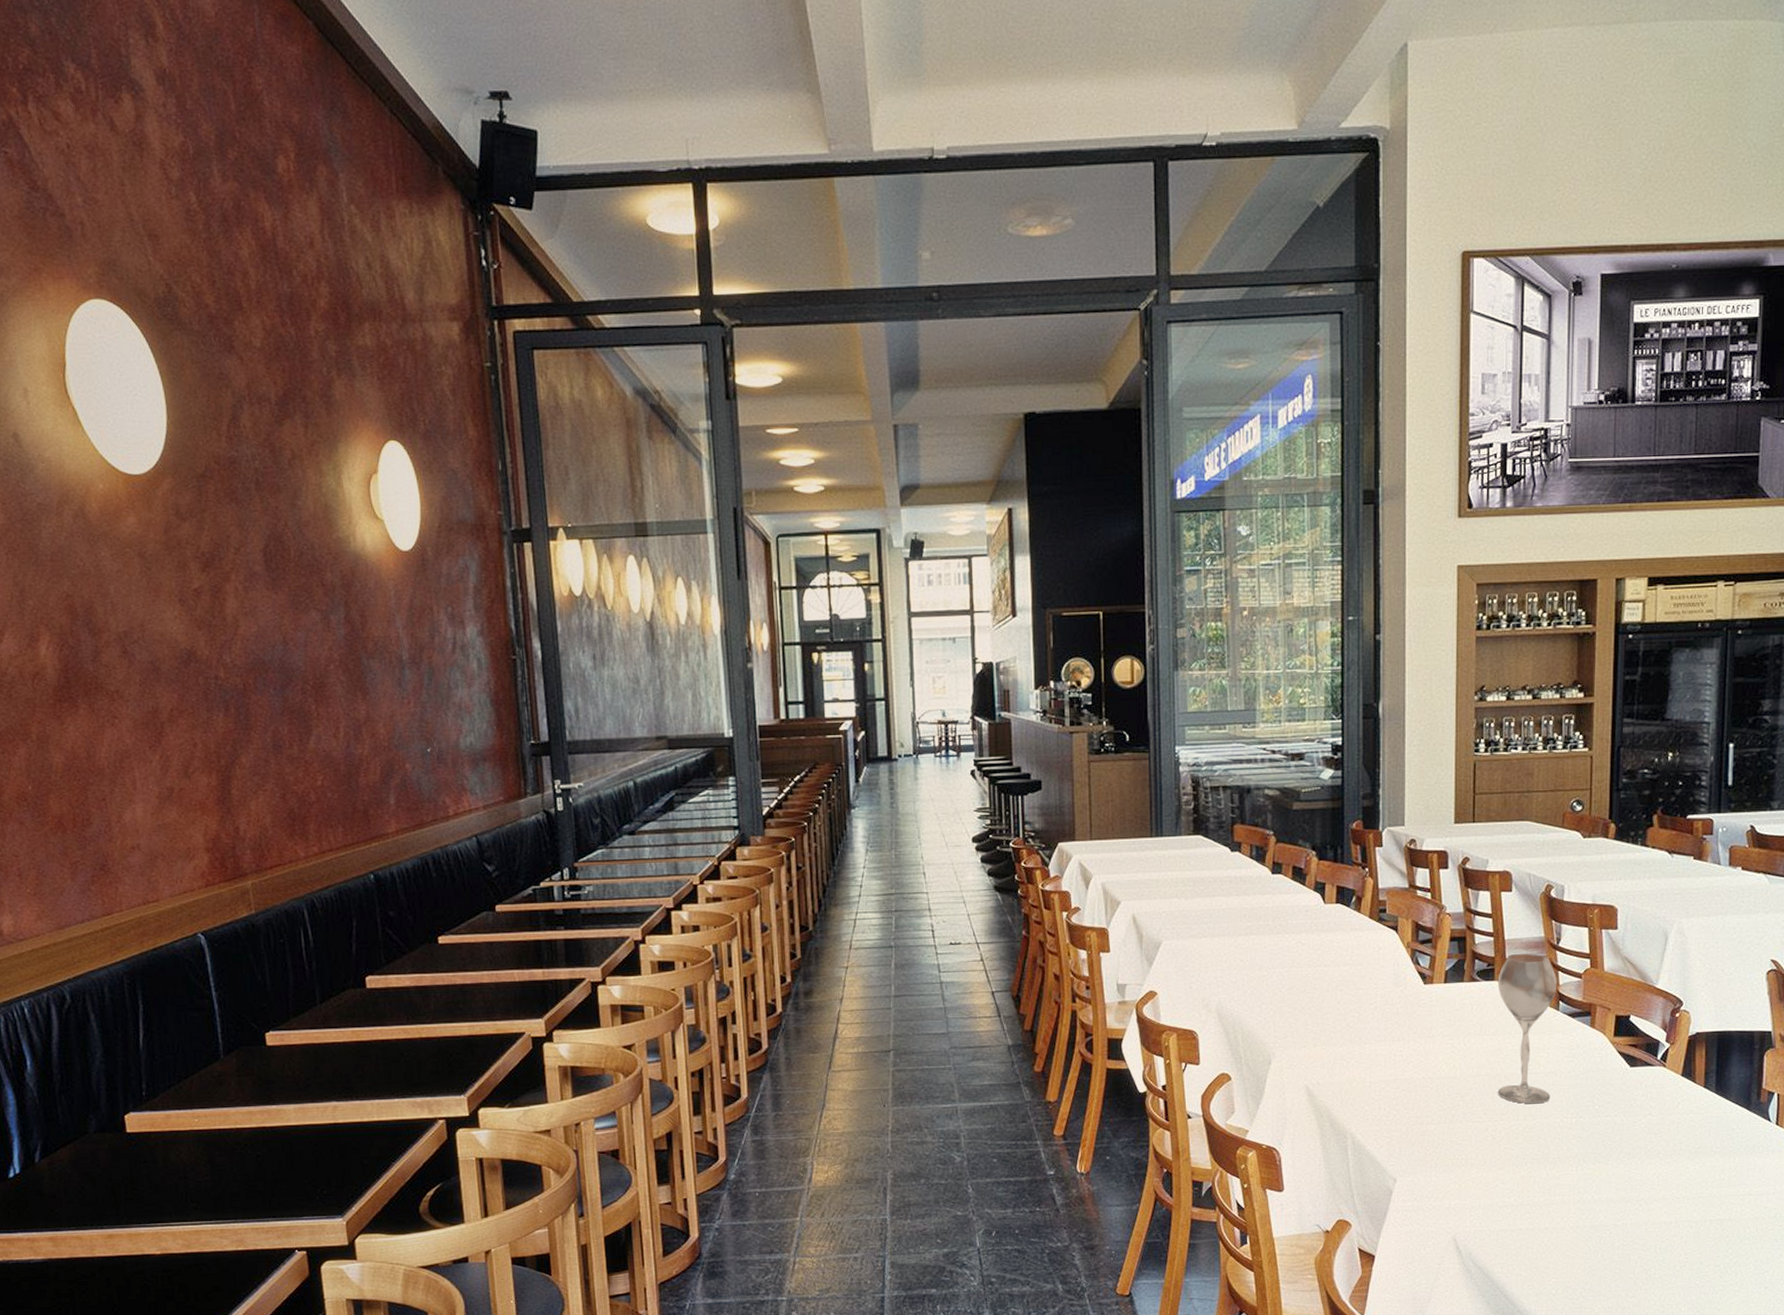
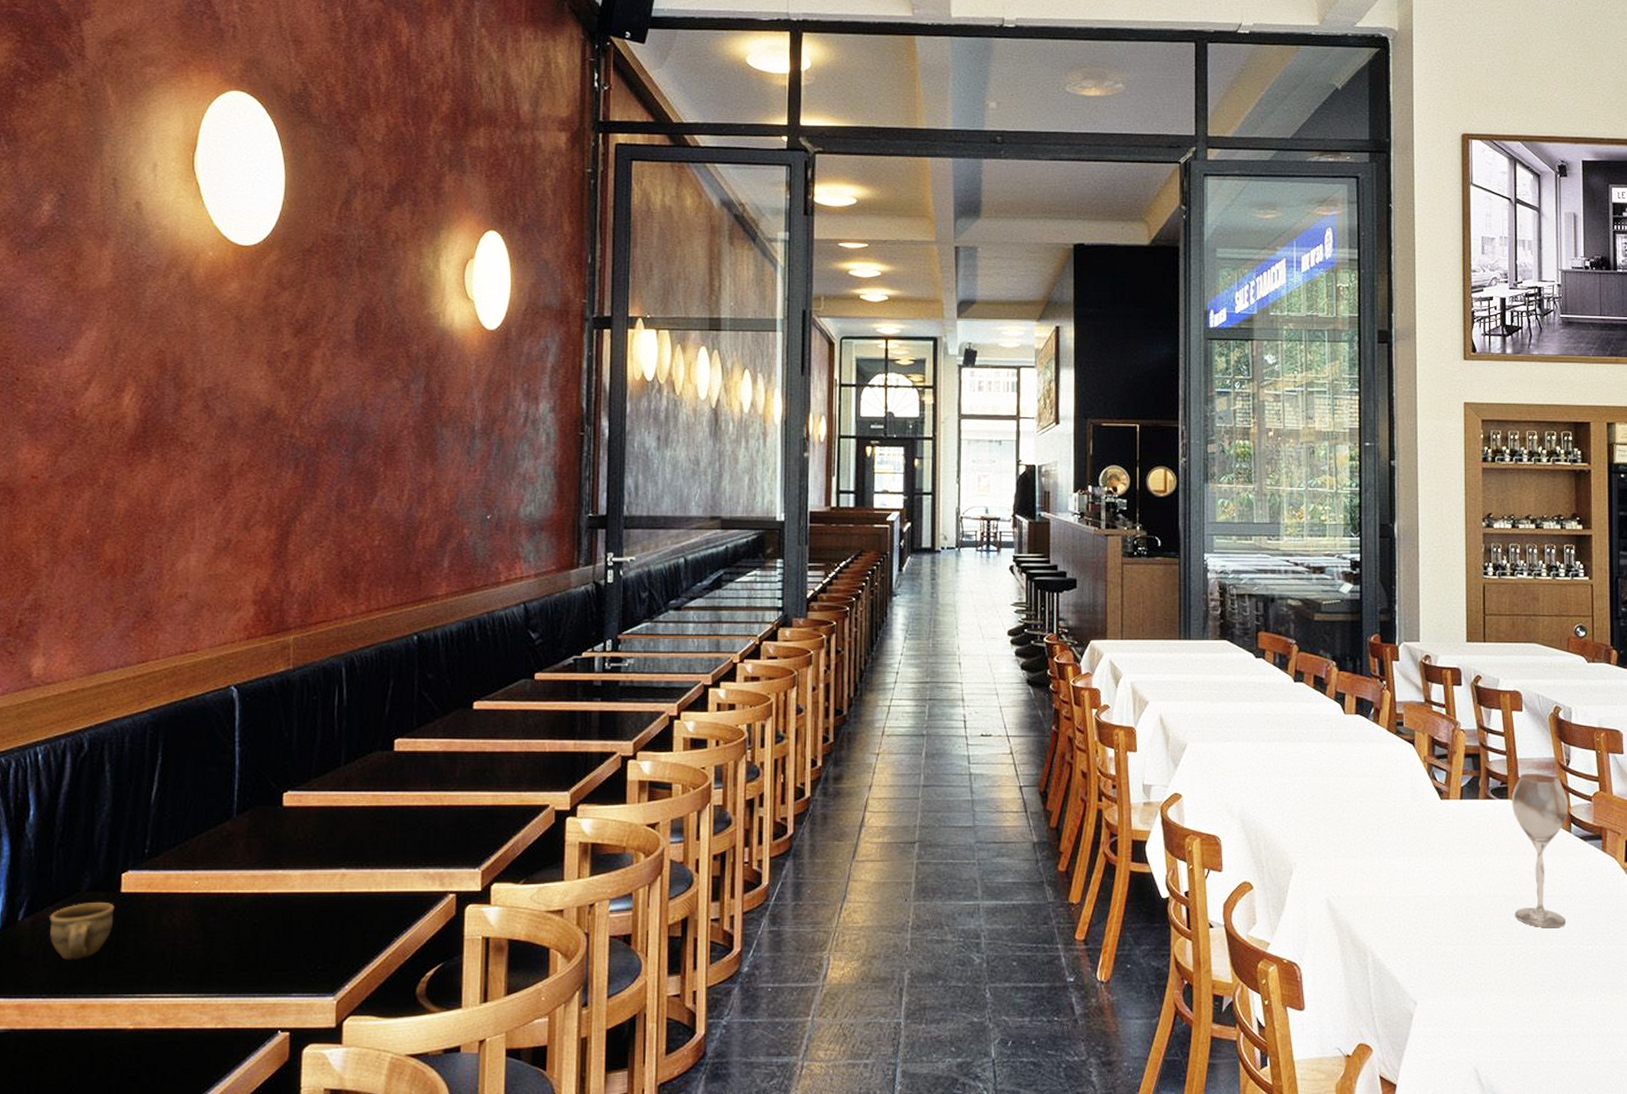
cup: none [64,1142,125,1196] -> present [49,903,115,960]

